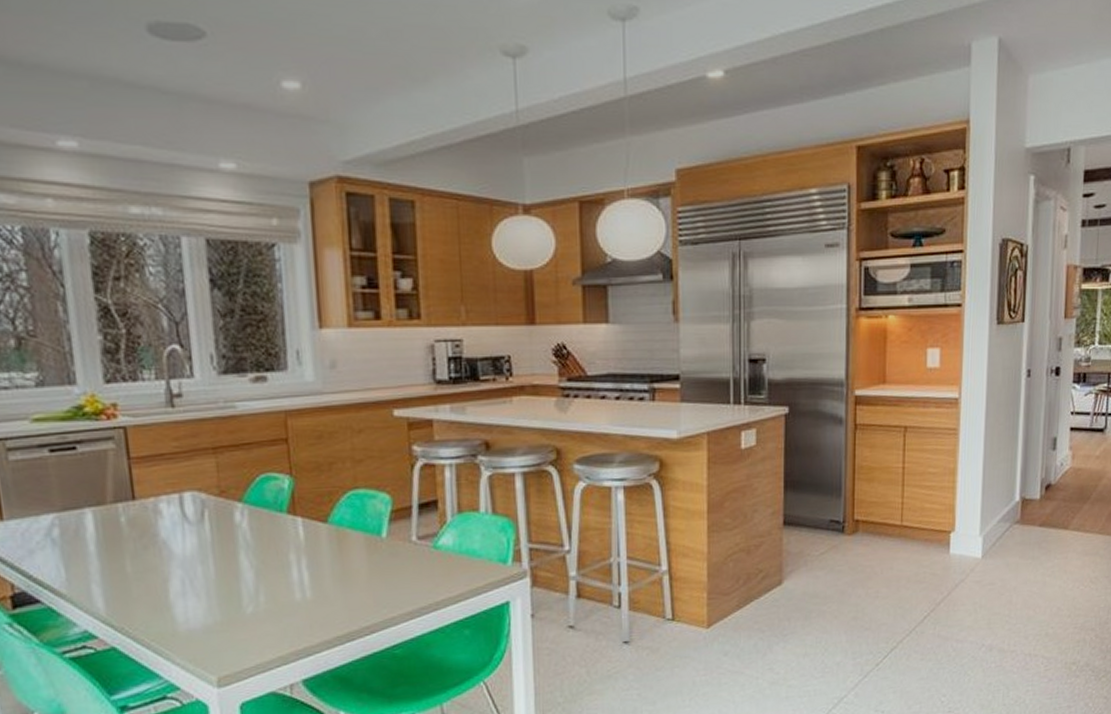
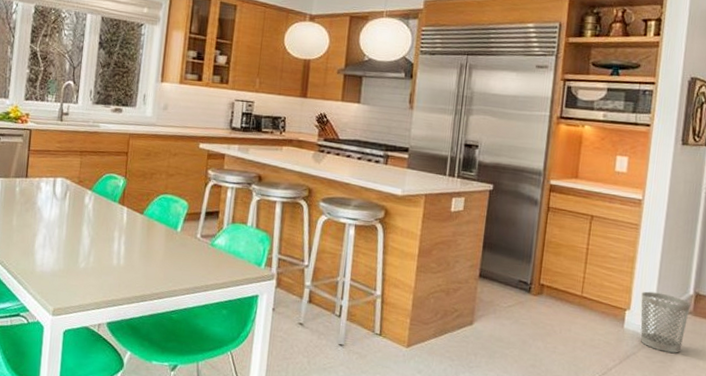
wastebasket: none [965,505,1018,572] -> present [640,291,691,353]

